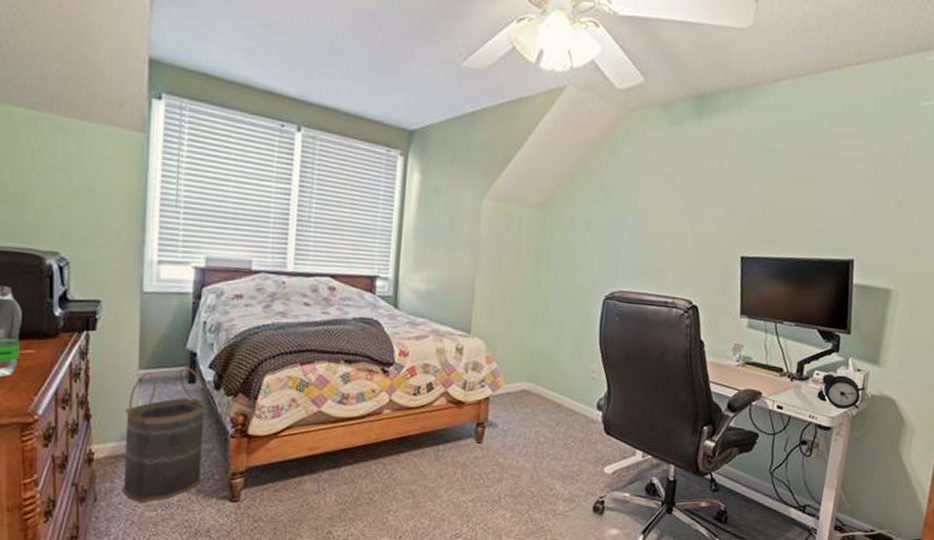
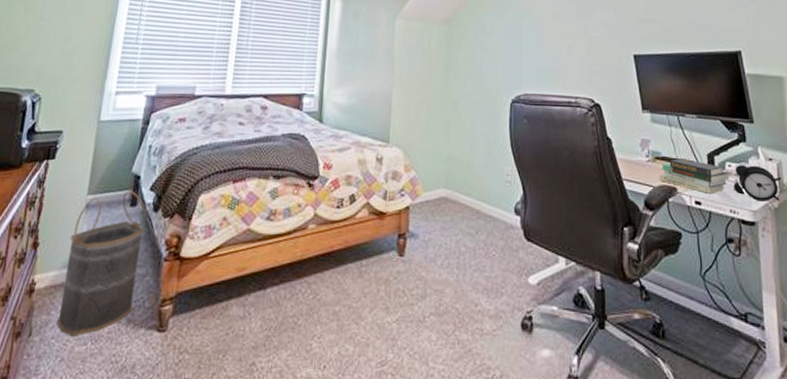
books: none [746,364,816,400] -> present [659,157,729,194]

